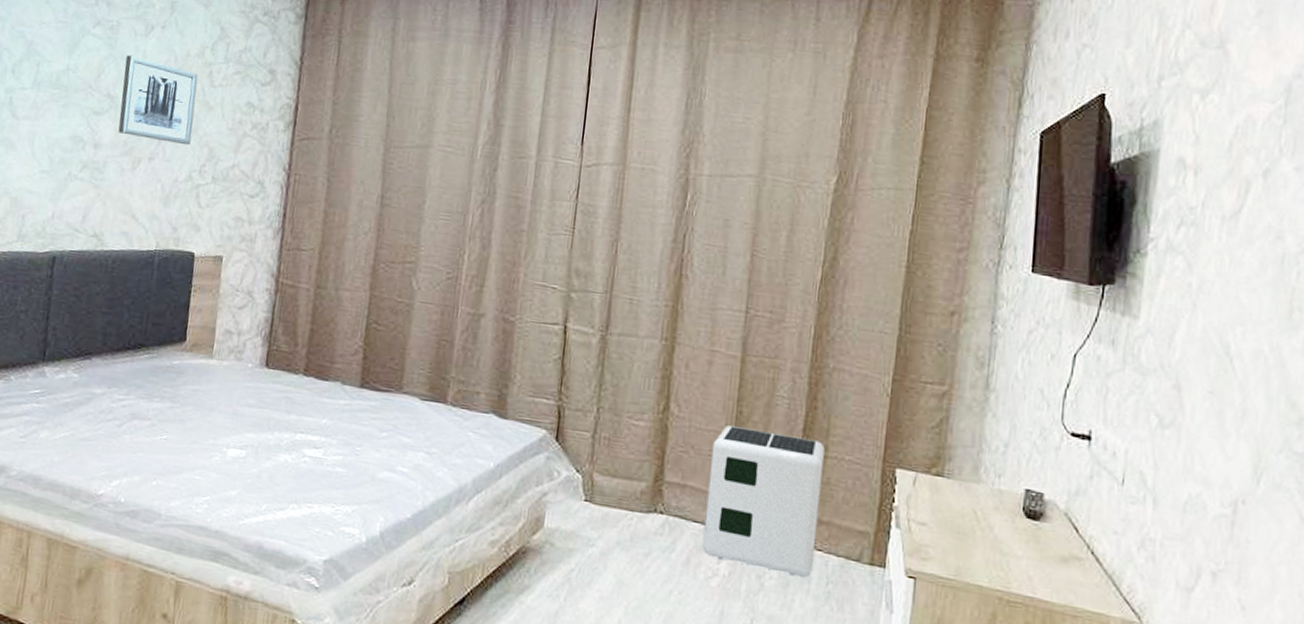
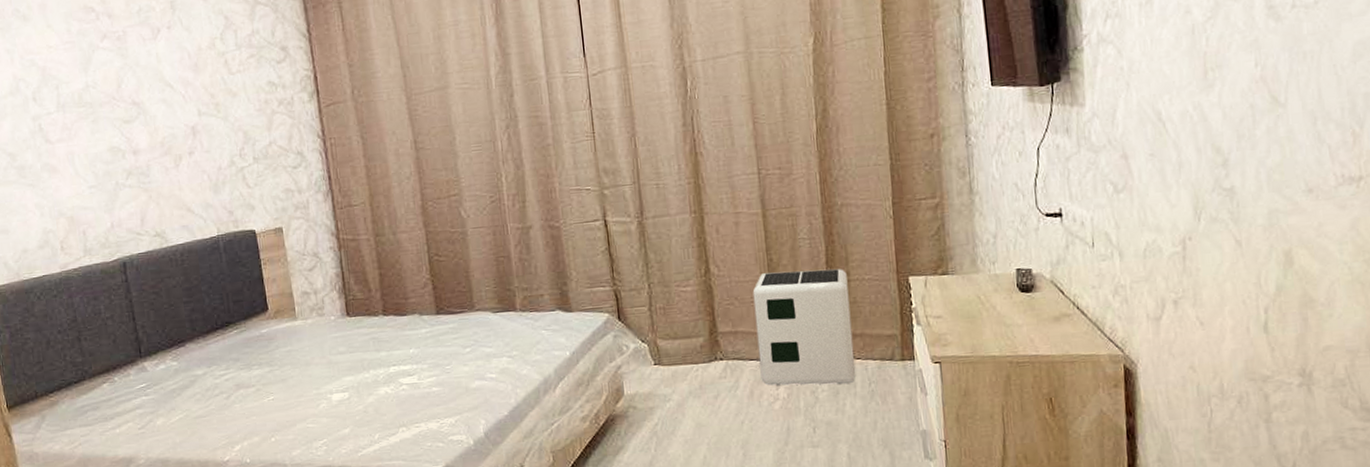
wall art: present [118,55,199,146] -> none [141,60,225,136]

